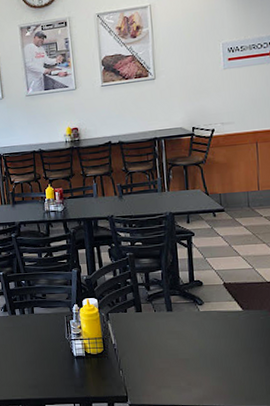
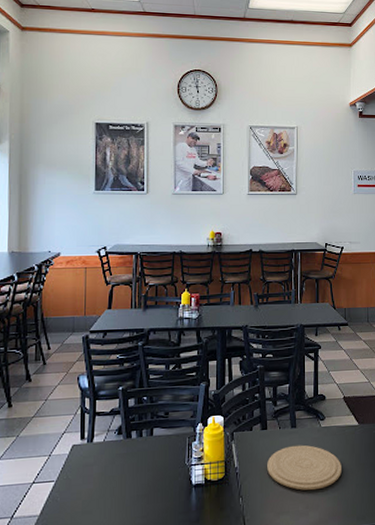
plate: none [144,327,226,370] -> present [267,445,342,491]

